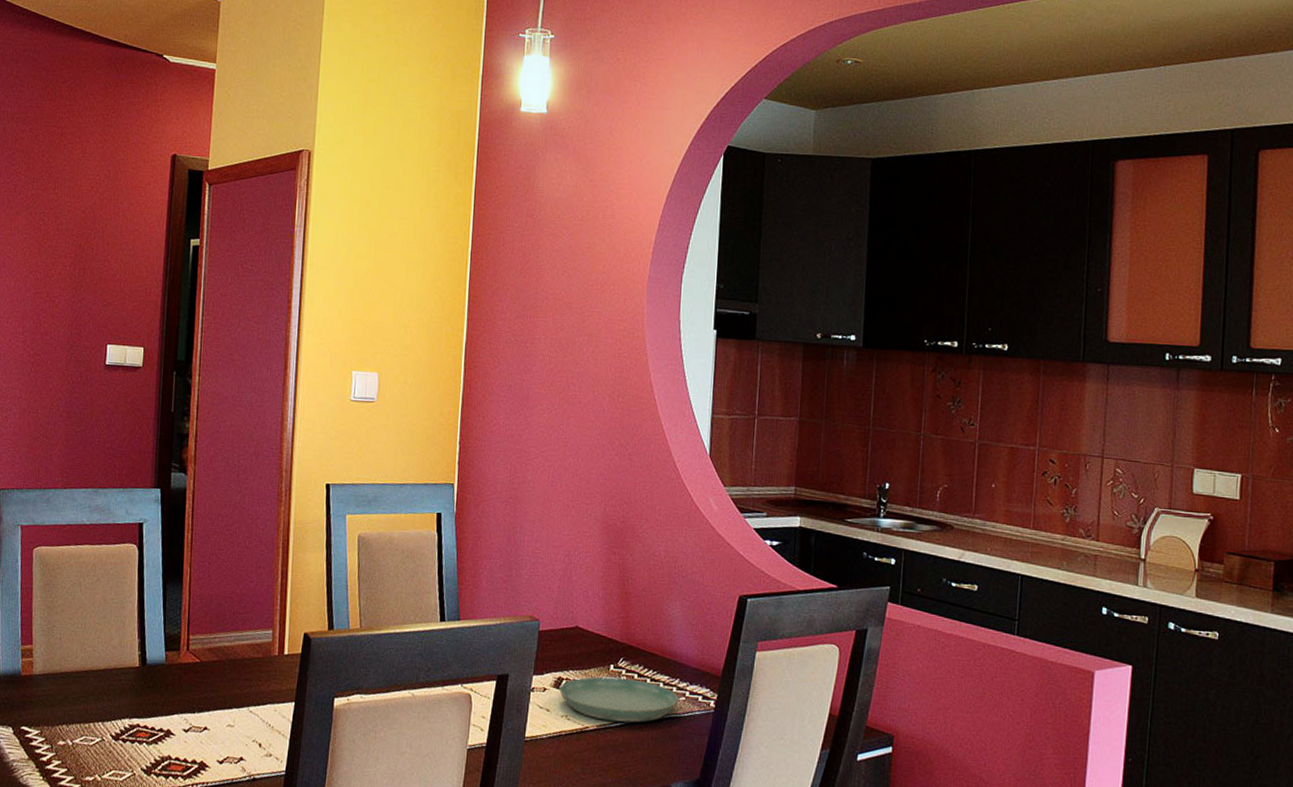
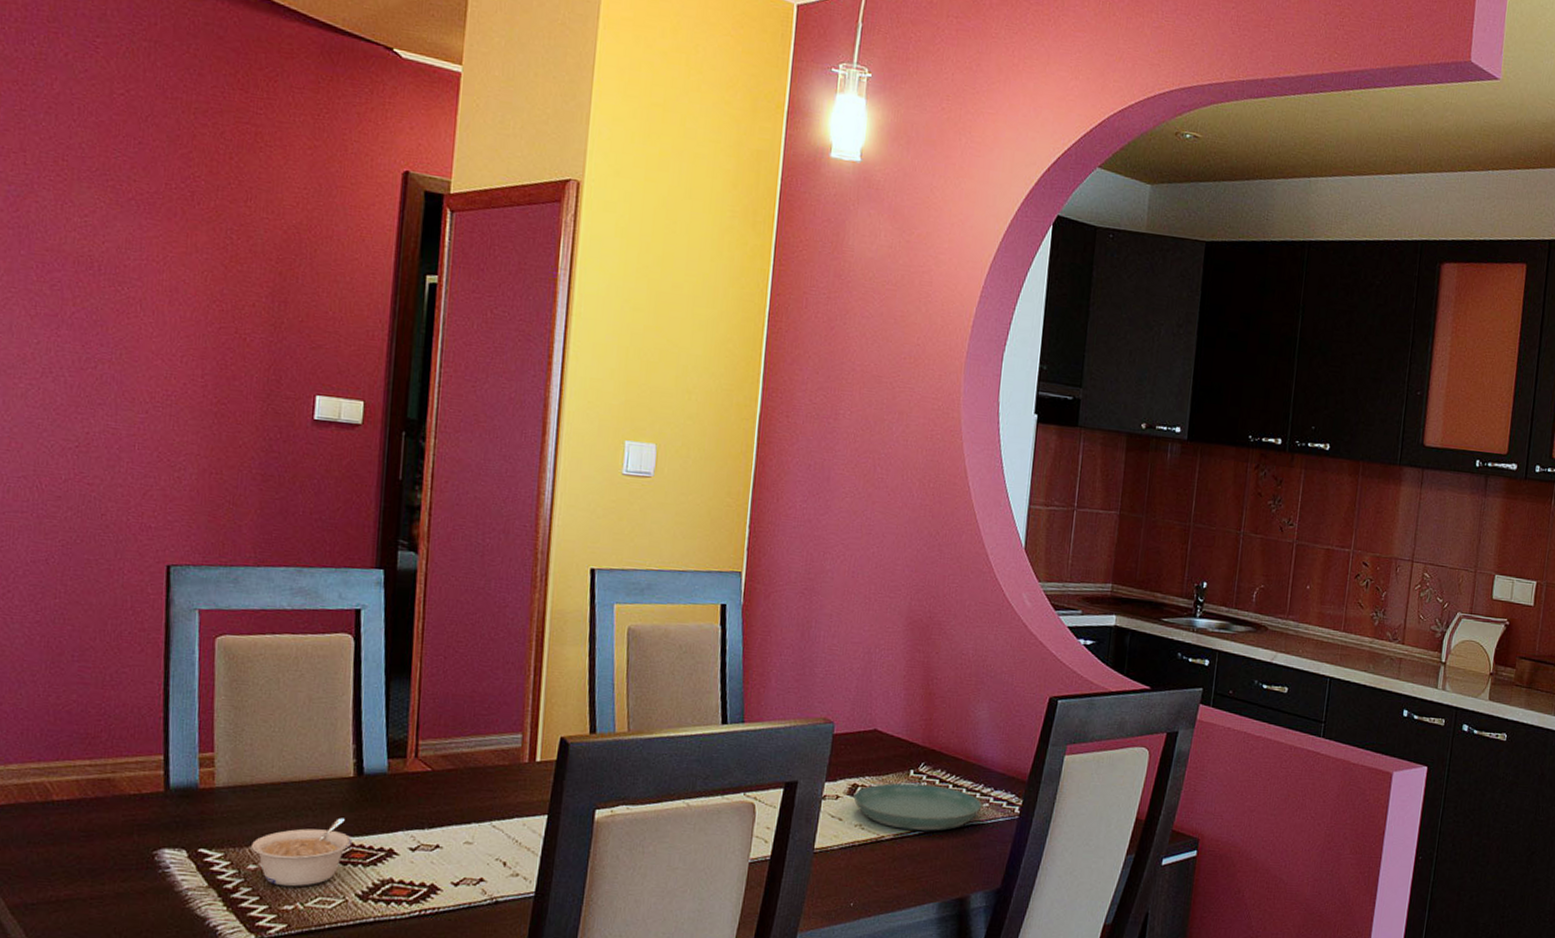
legume: none [60,702,139,761] -> present [250,818,353,887]

